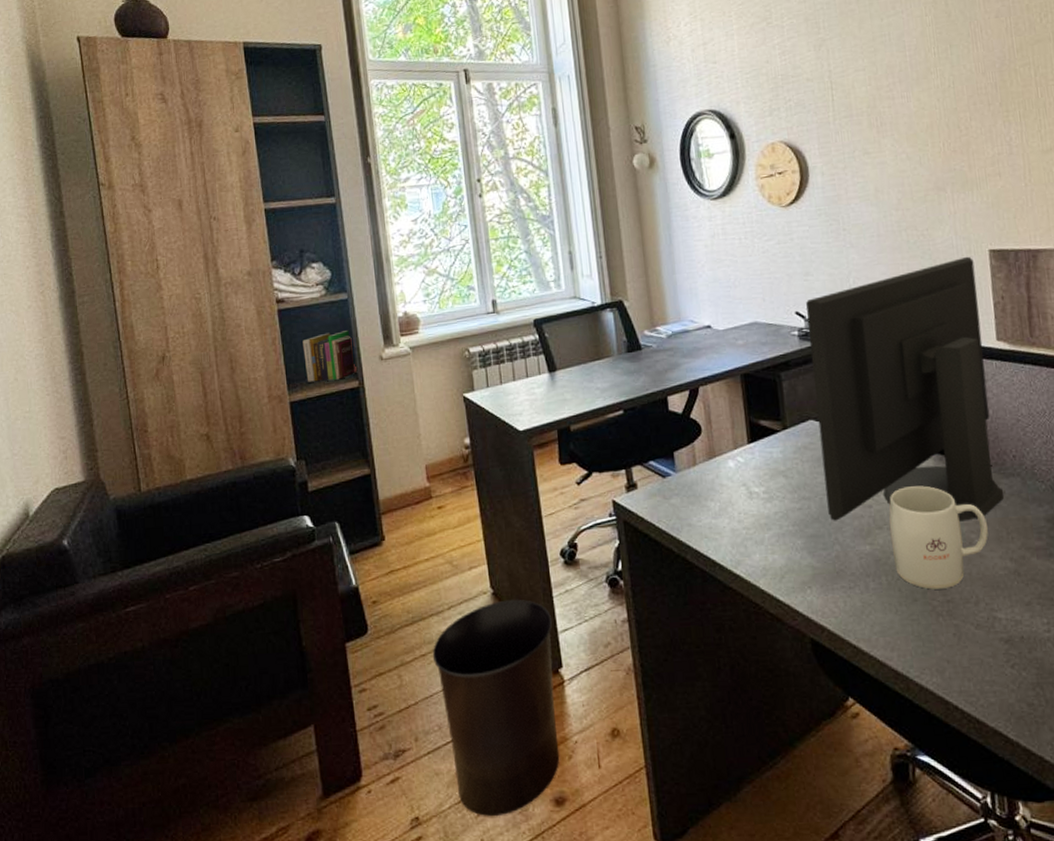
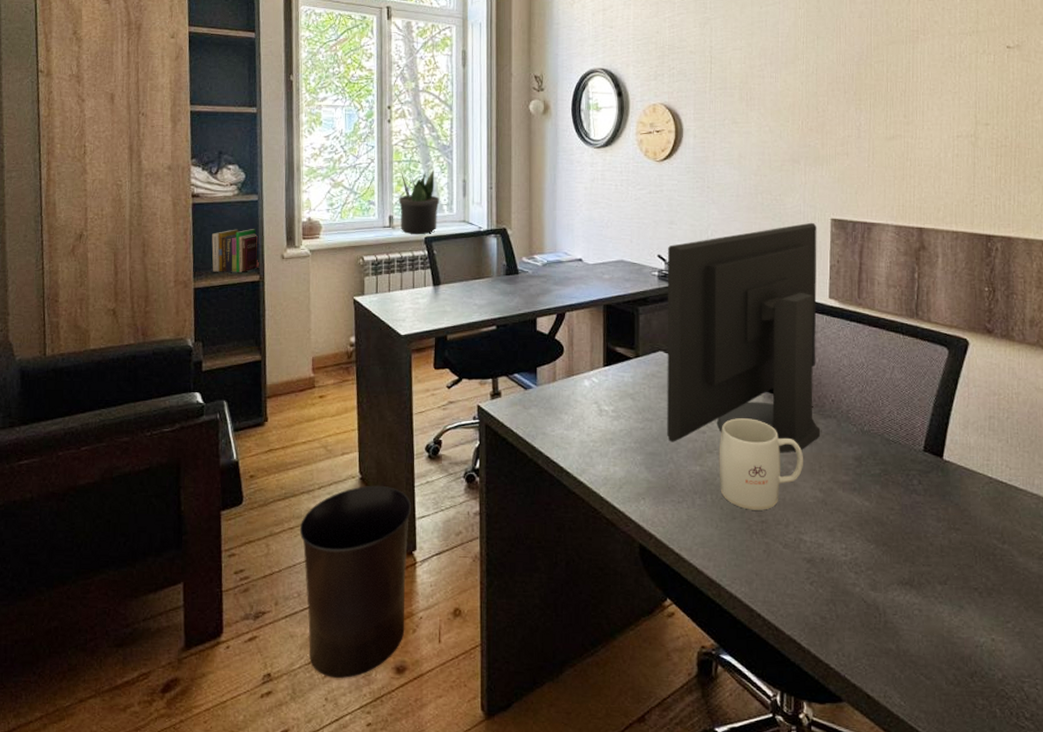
planter: none [498,244,546,318] -> present [399,170,440,234]

